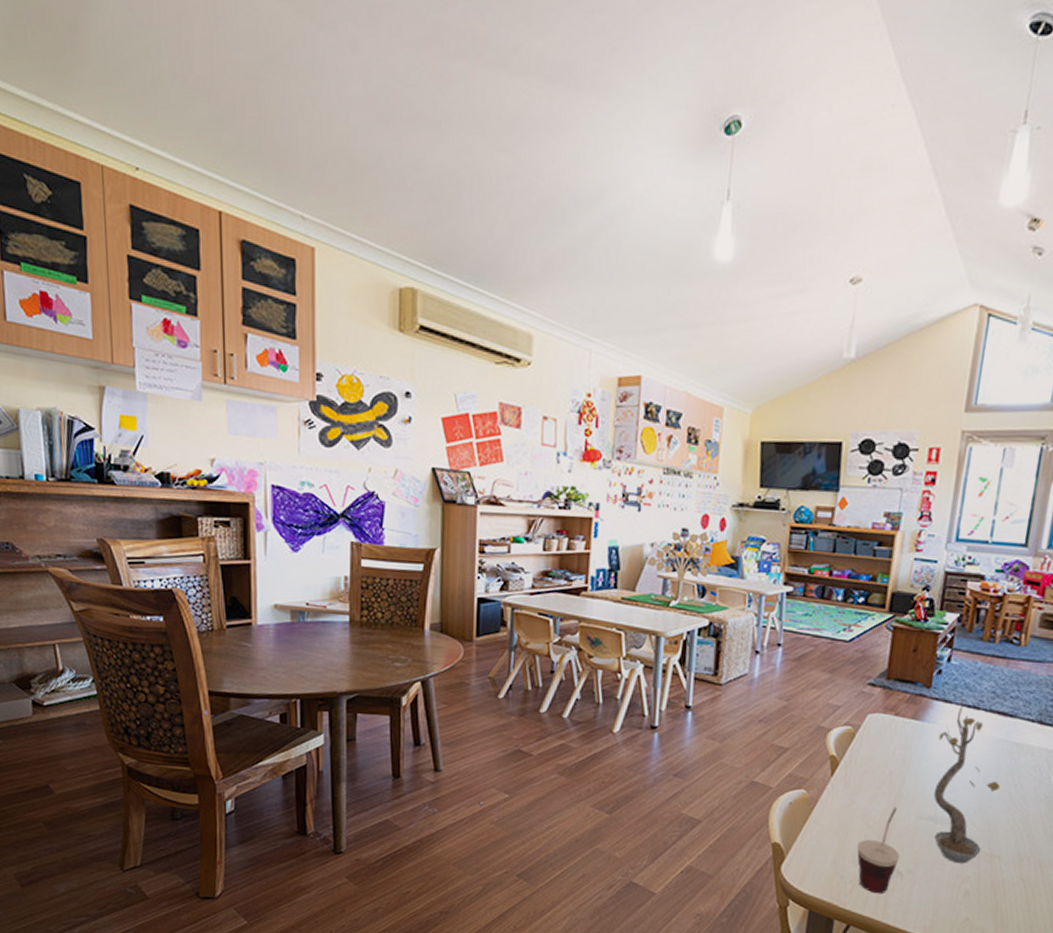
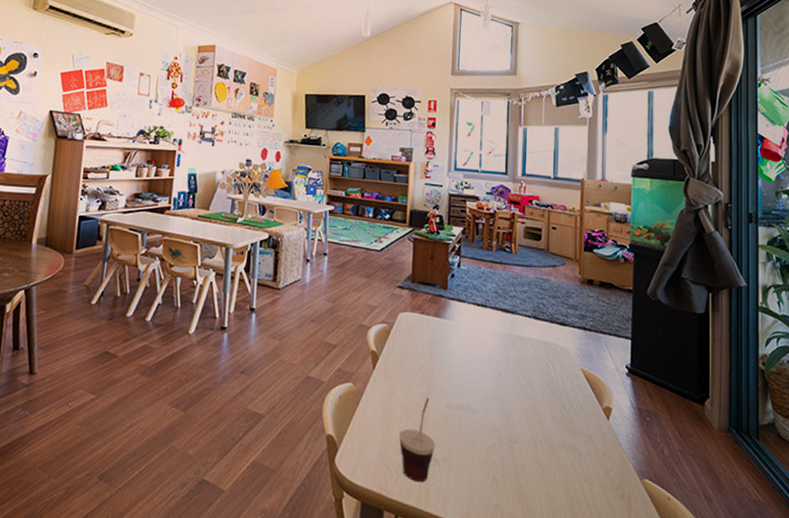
plant: present [933,697,1000,864] -> none [458,297,510,450]

